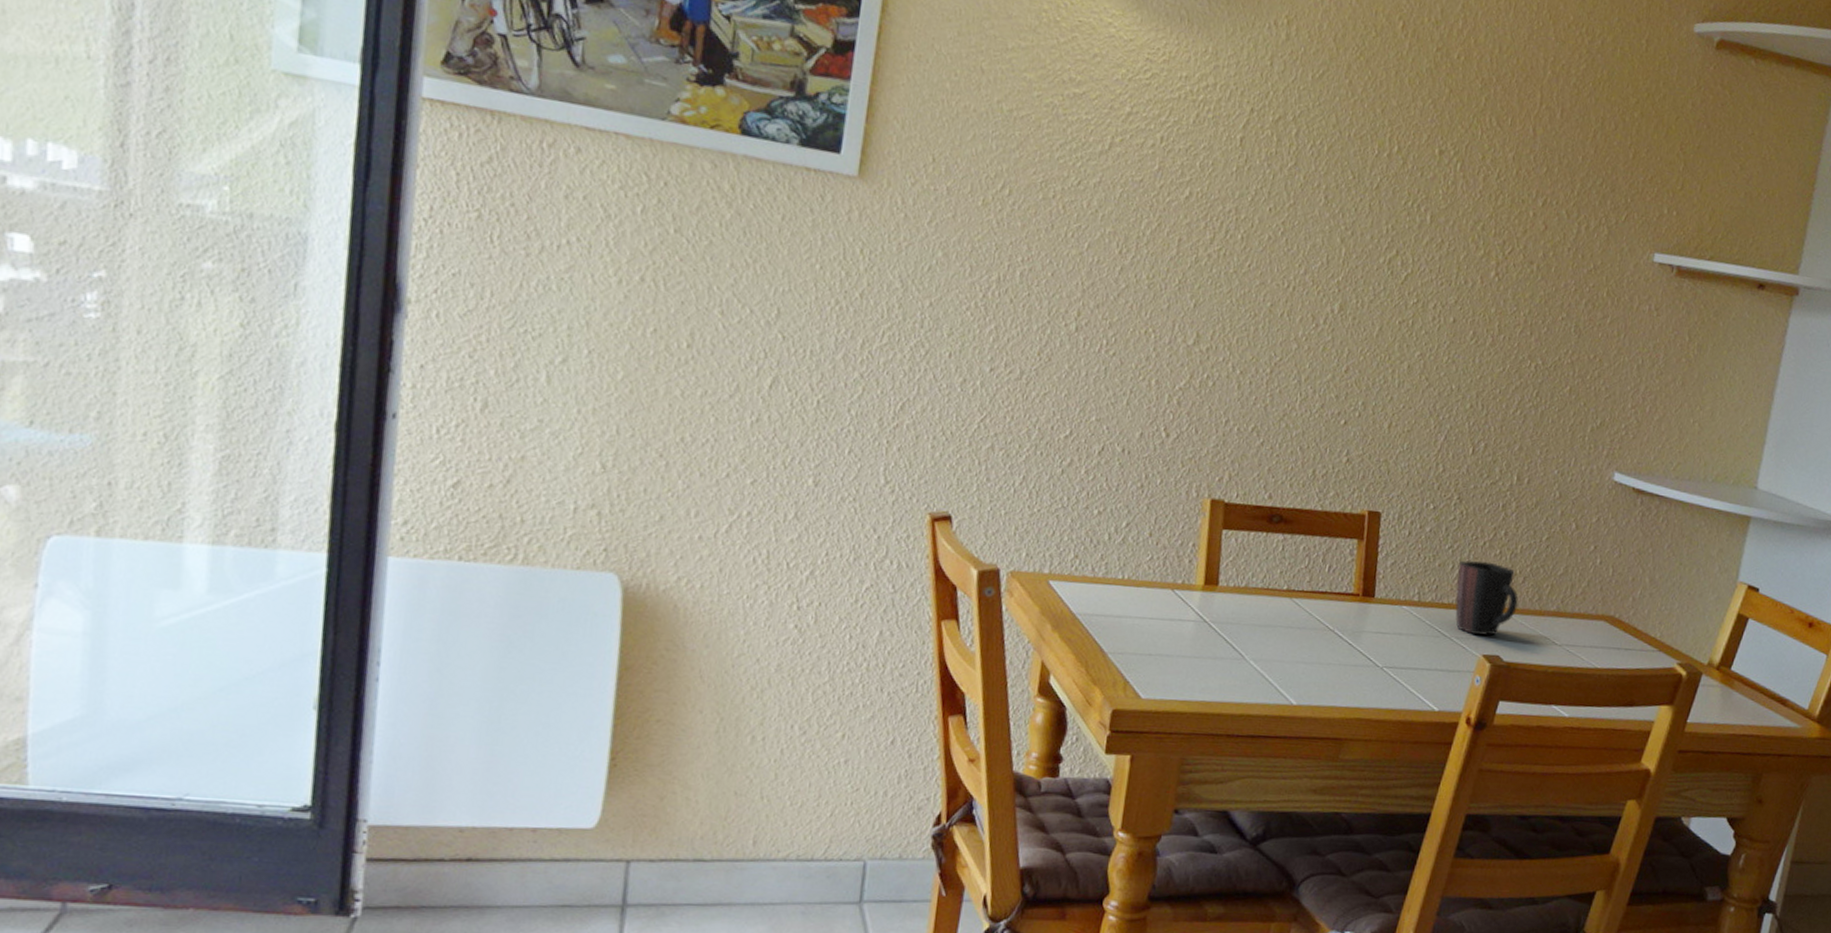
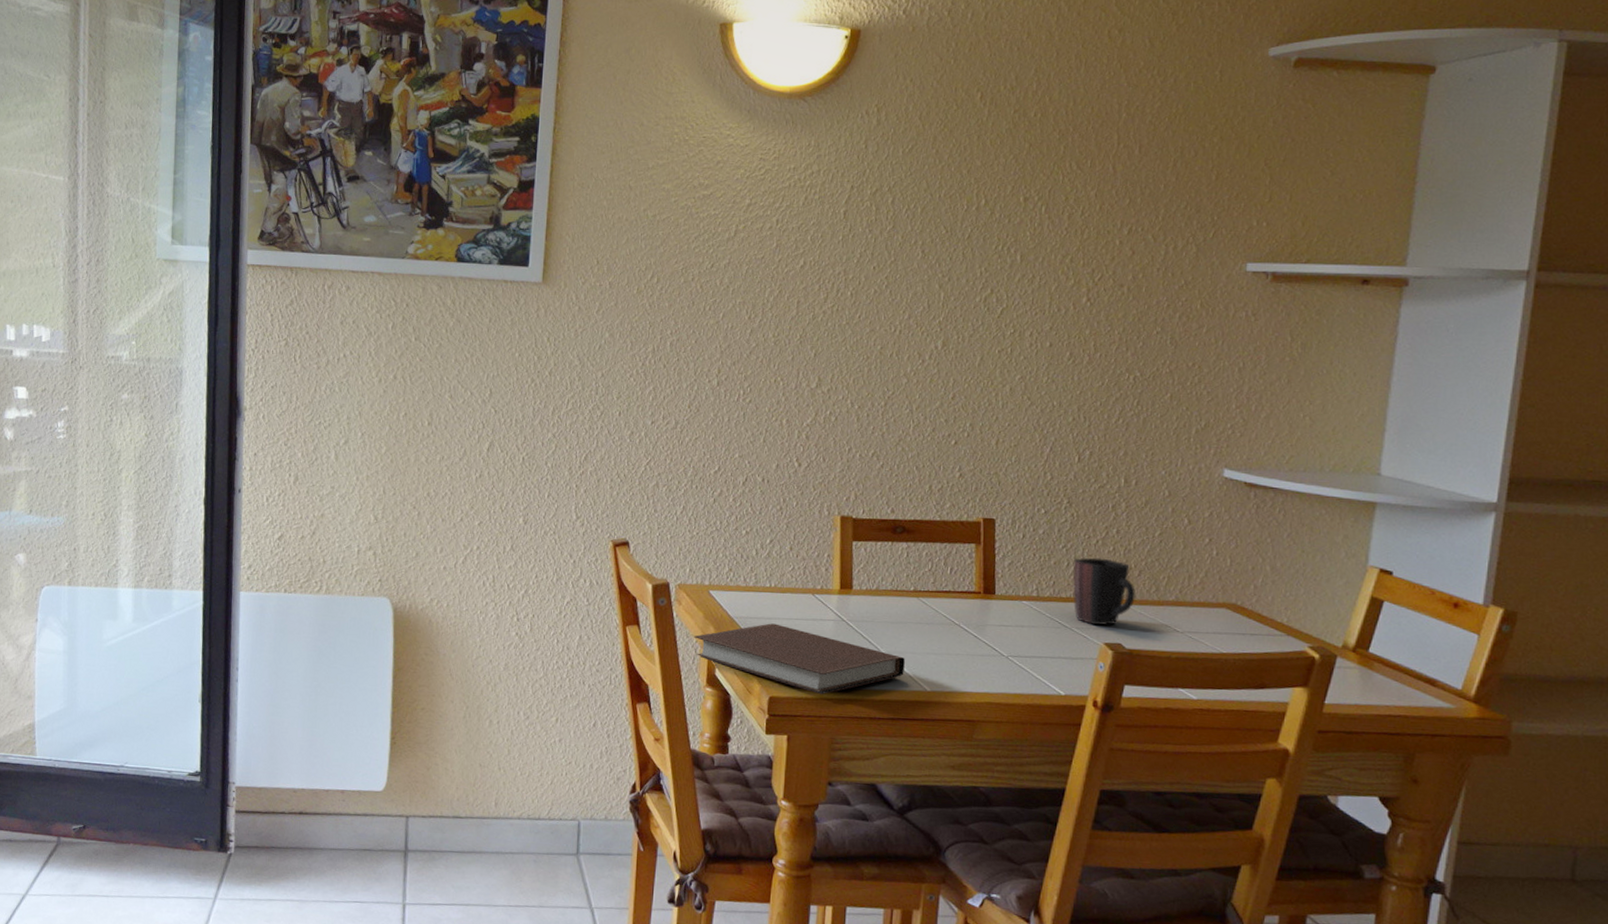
notebook: none [1025,622,1271,708] -> present [693,623,905,695]

